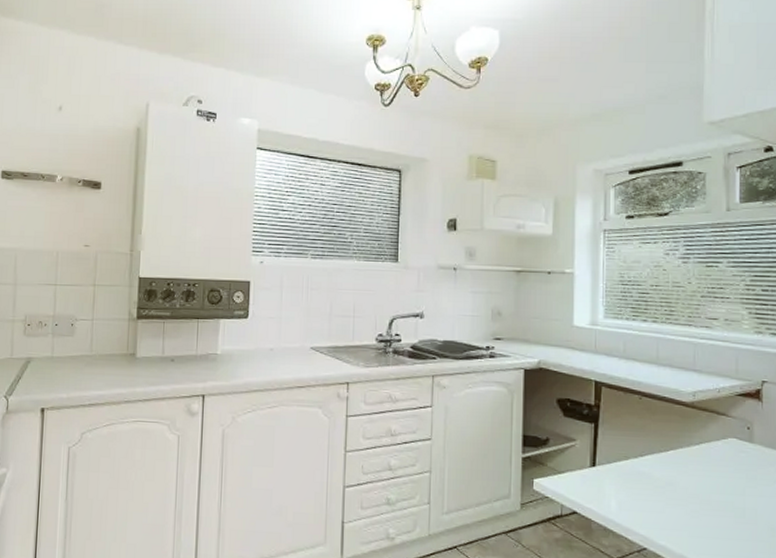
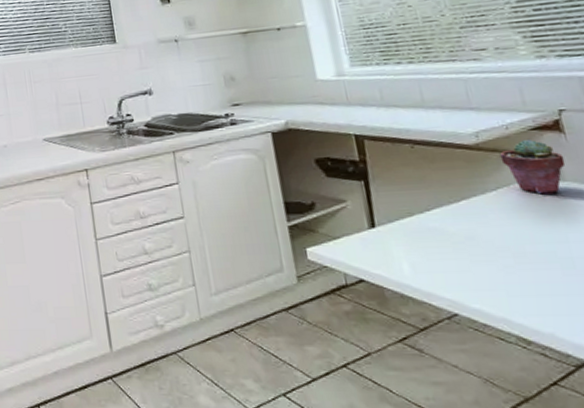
potted succulent: none [708,403,757,453] -> present [499,138,566,194]

